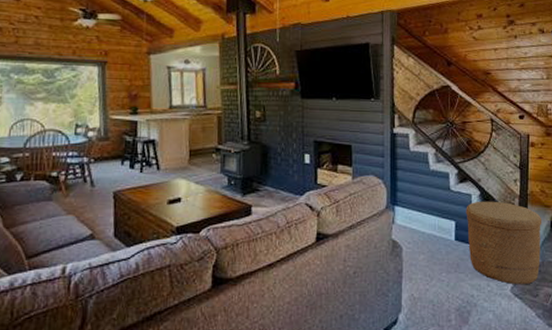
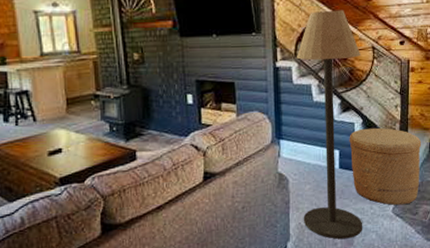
floor lamp: none [414,81,479,316] -> present [297,10,363,239]

